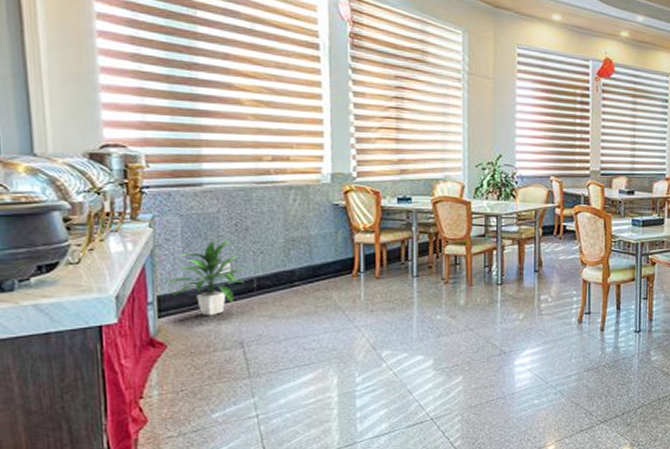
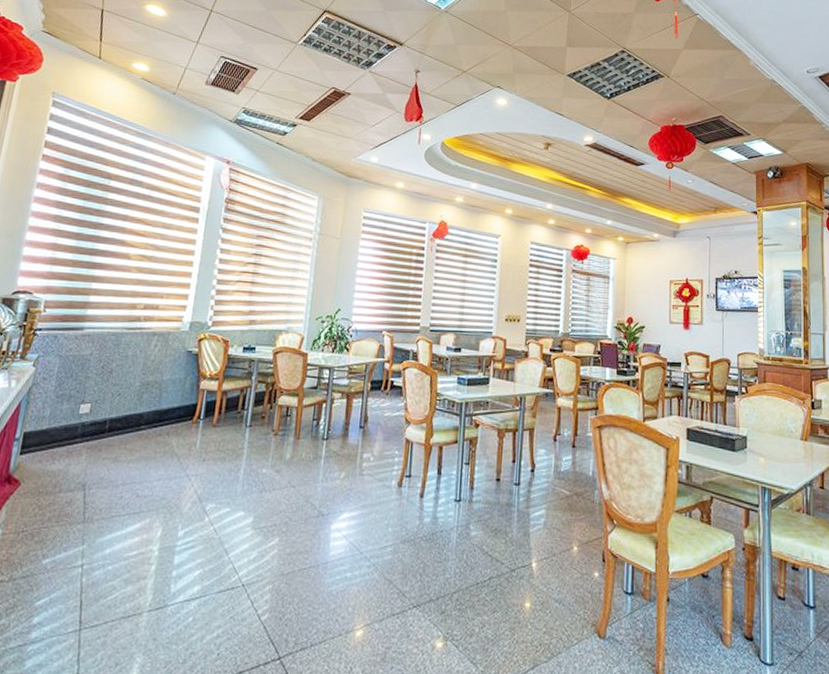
indoor plant: present [165,239,244,316] -> none [33,381,100,456]

